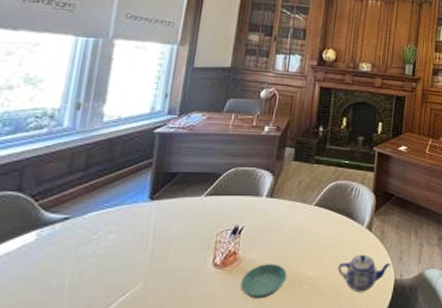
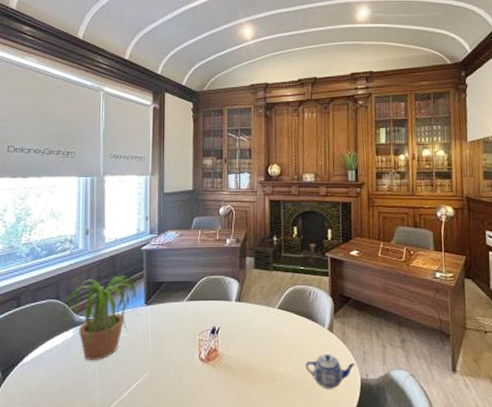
potted plant: none [14,162,146,271] -> present [56,275,142,360]
saucer: present [240,264,287,299] -> none [223,360,261,390]

